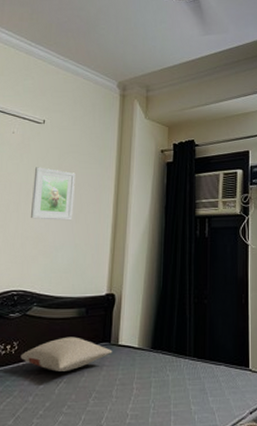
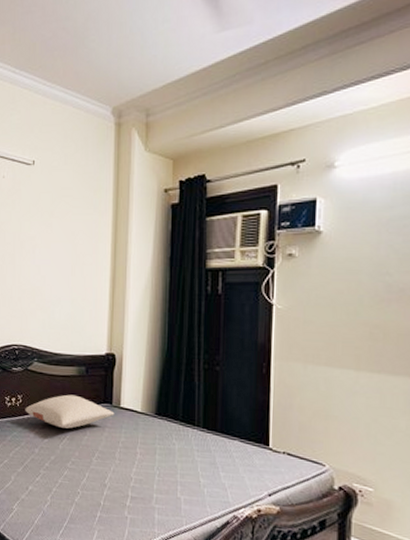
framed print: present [31,167,76,221] -> none [26,214,69,273]

